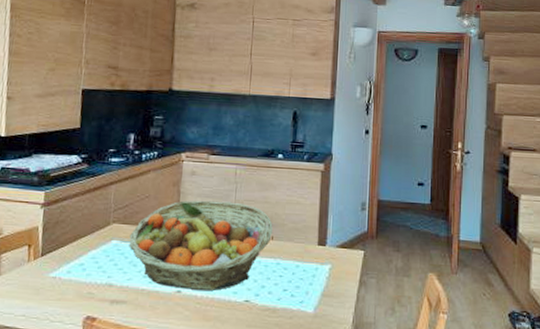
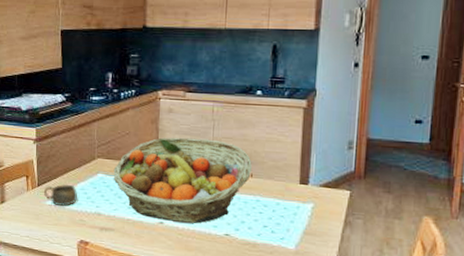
cup: none [47,252,88,279] -> present [43,184,78,206]

